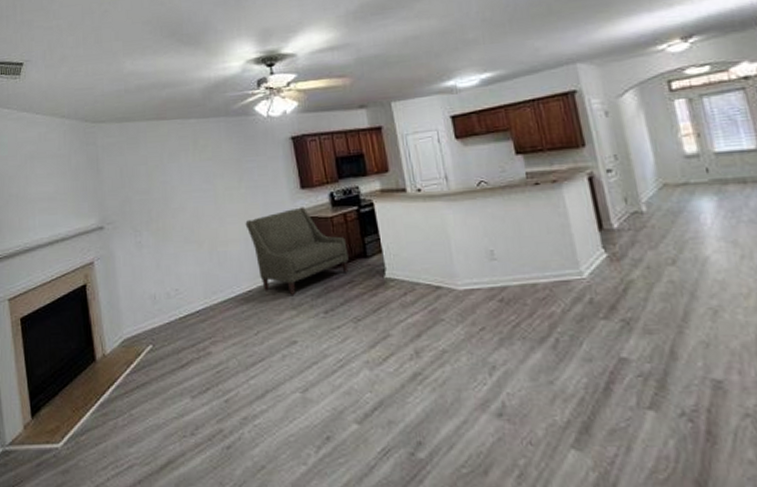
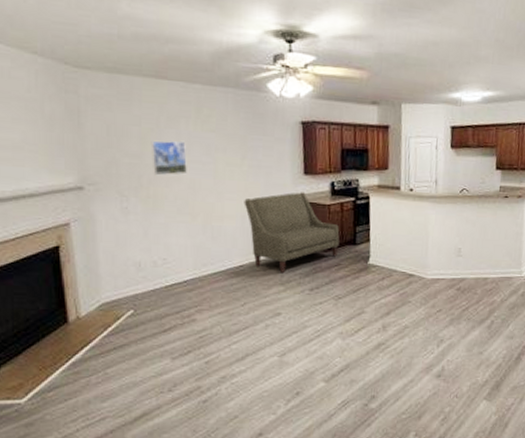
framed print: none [157,173,190,208] -> present [150,140,187,176]

